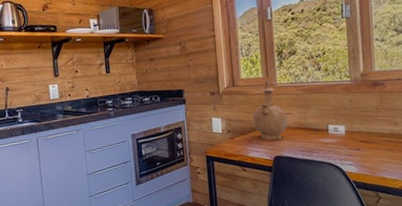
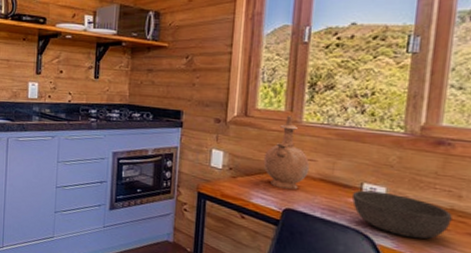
bowl: none [321,129,393,162] -> present [351,190,452,239]

